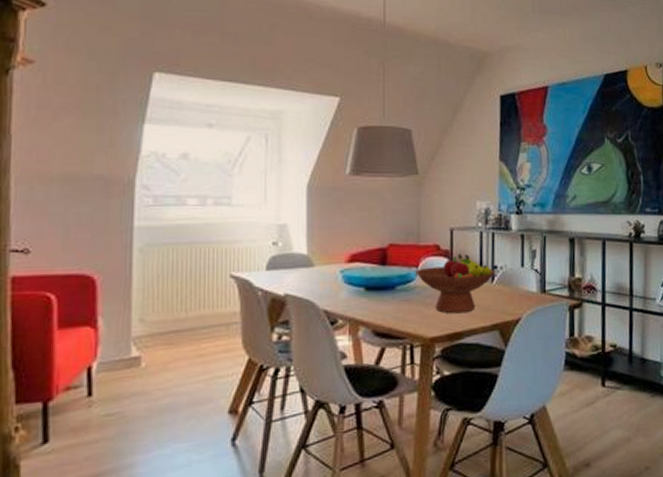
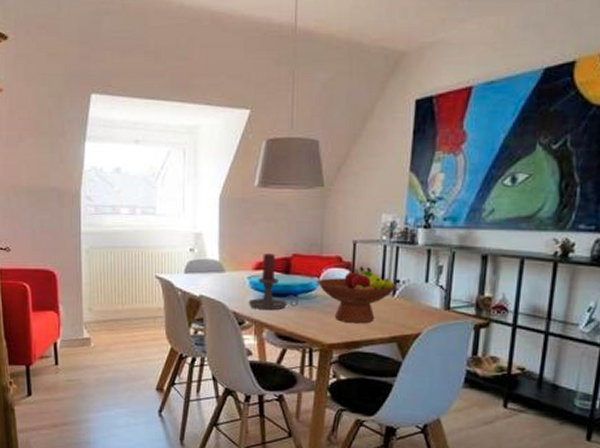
candle holder: none [341,244,397,307] -> present [248,253,299,311]

